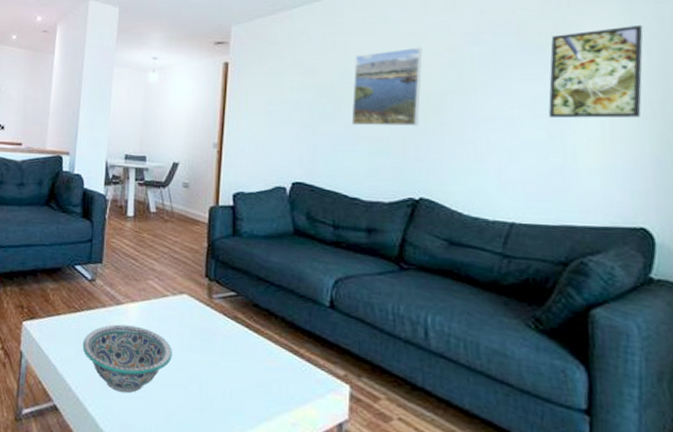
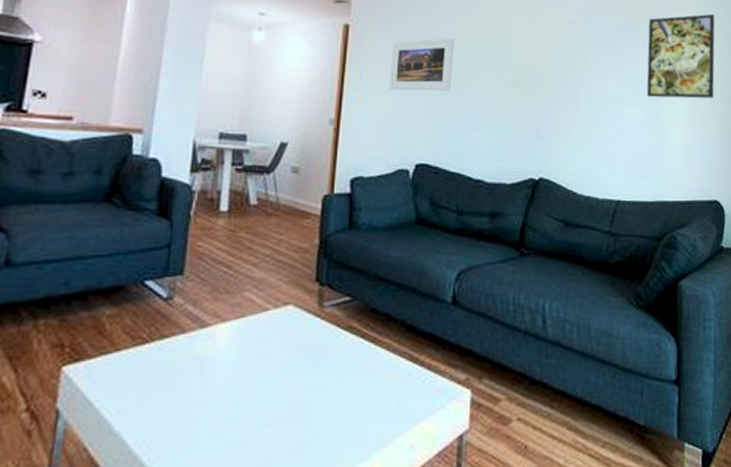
decorative bowl: present [82,324,172,393] -> none [150,353,272,444]
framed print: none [265,68,327,118] -> present [389,38,454,91]
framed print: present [351,47,423,126] -> none [476,21,543,103]

